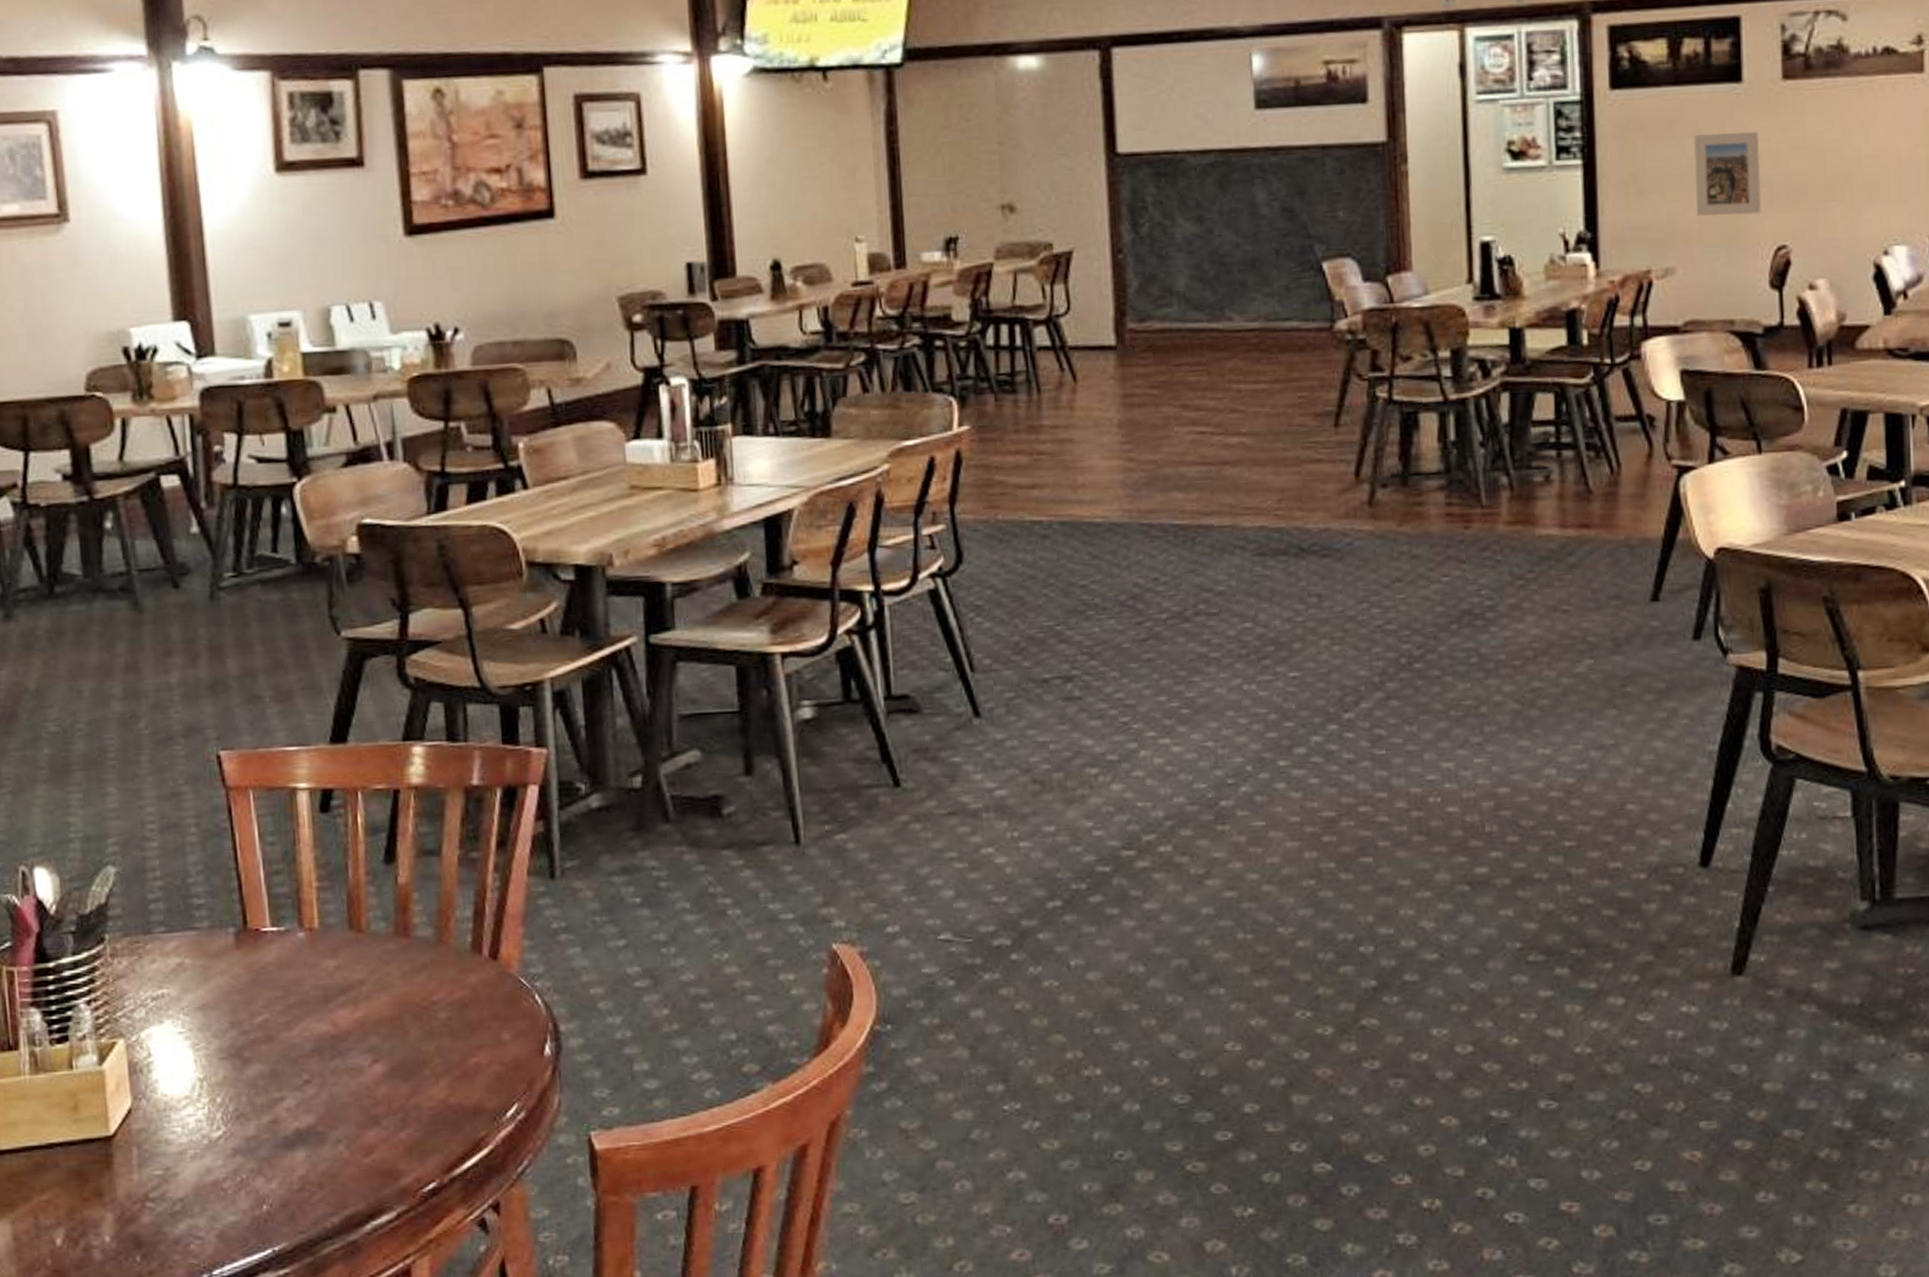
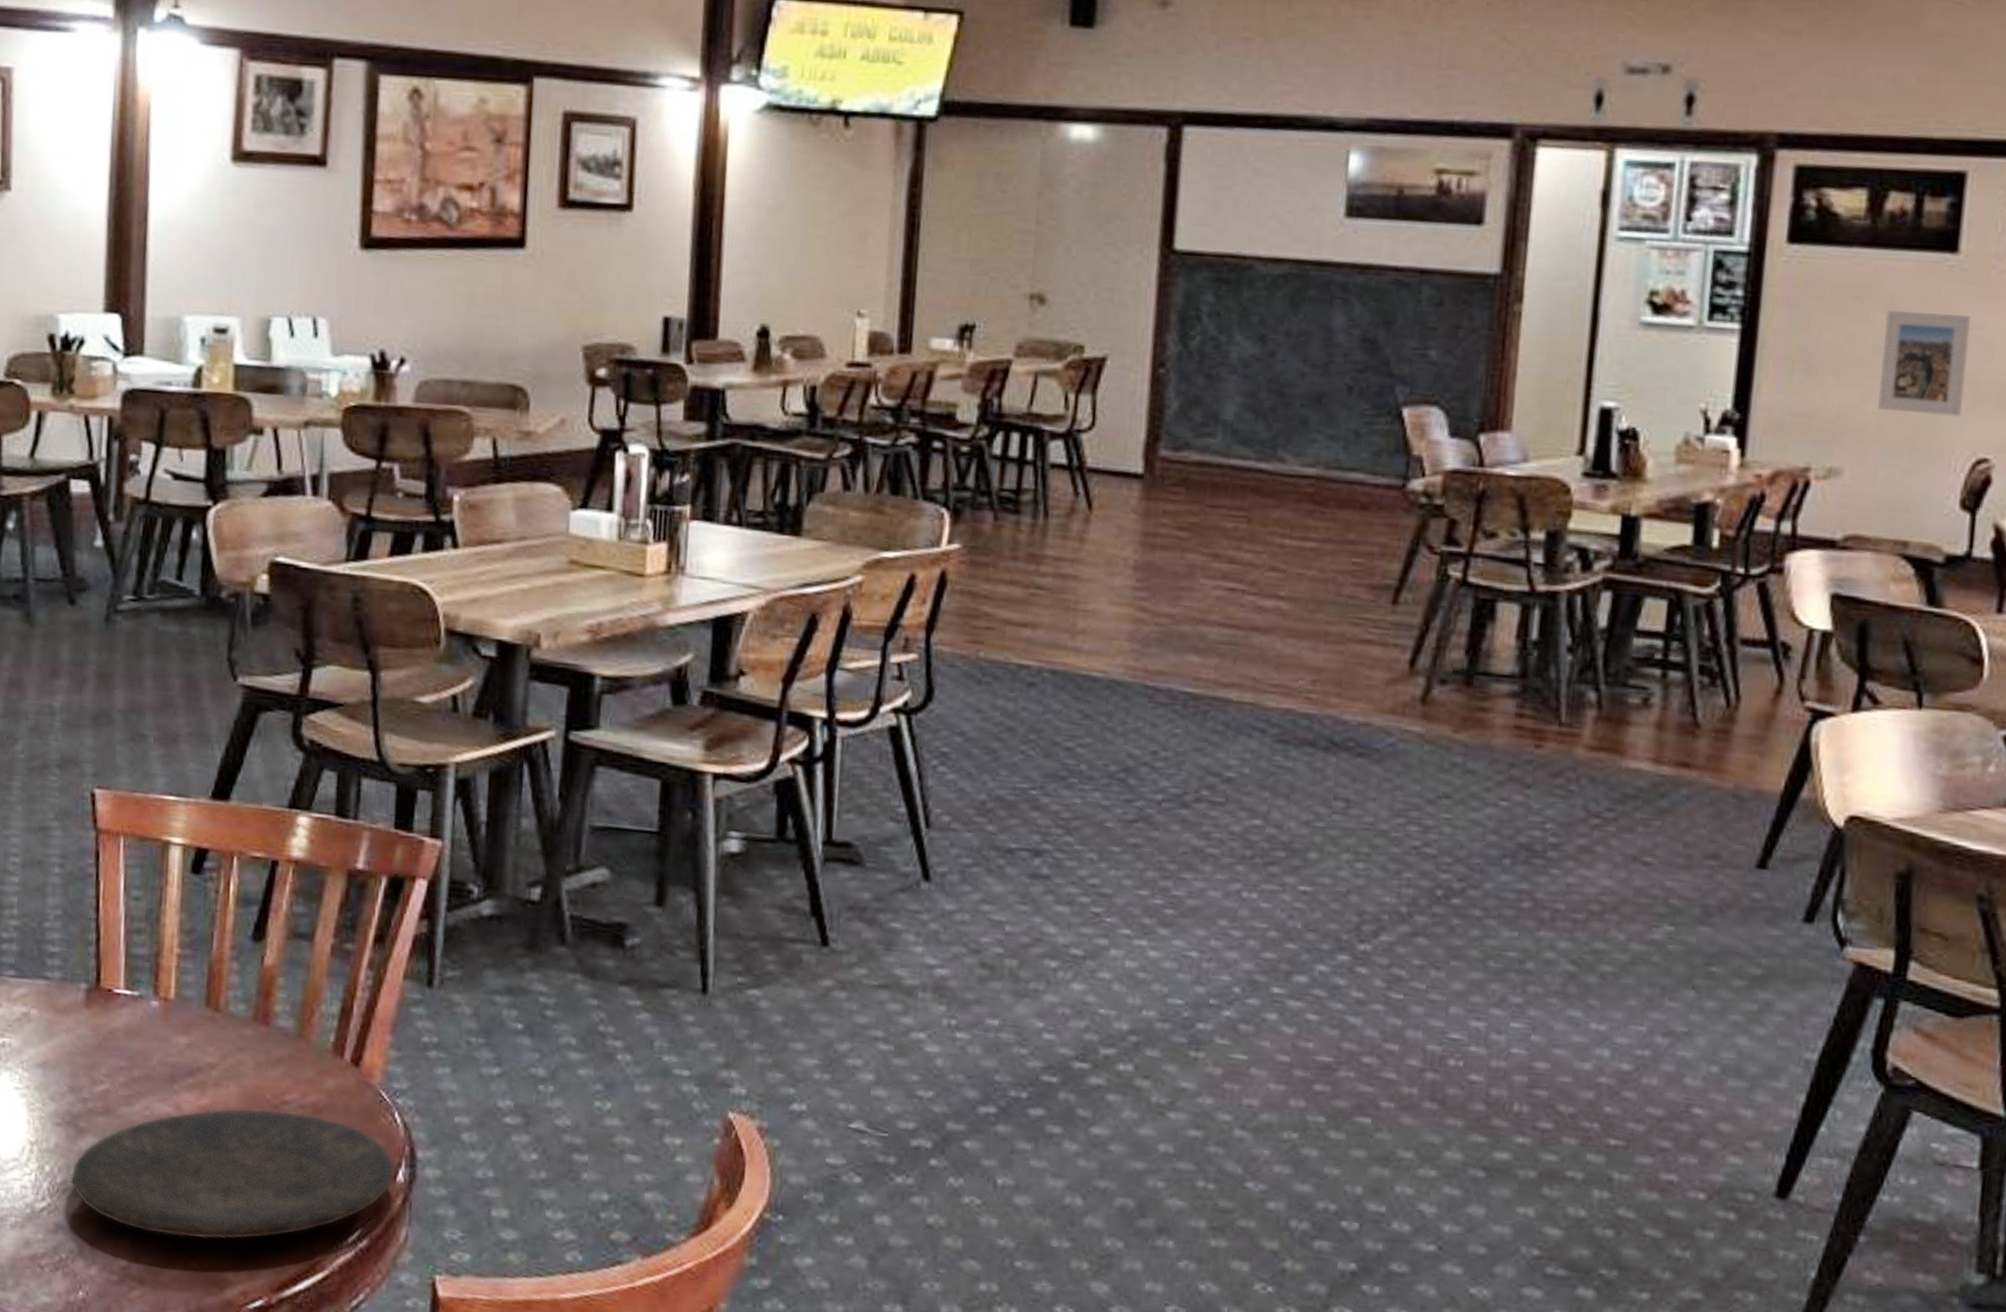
plate: none [241,1009,543,1142] -> present [70,1108,396,1240]

